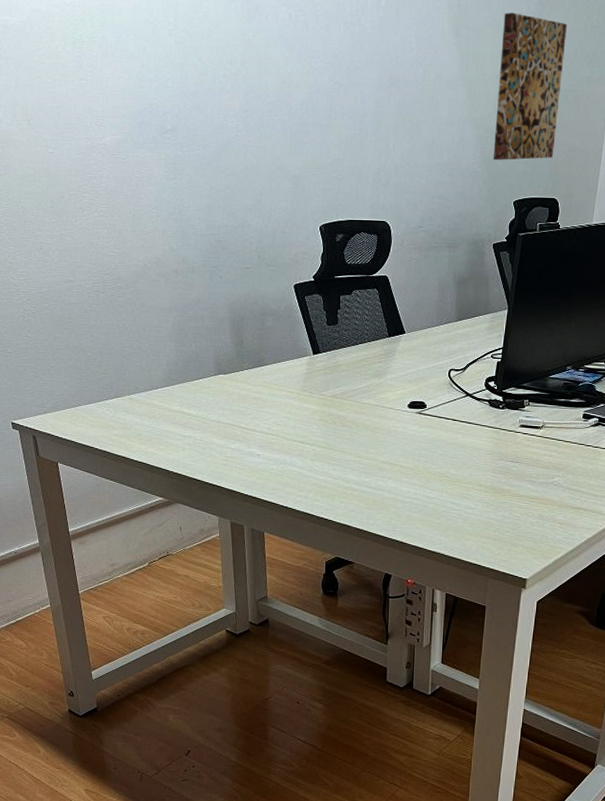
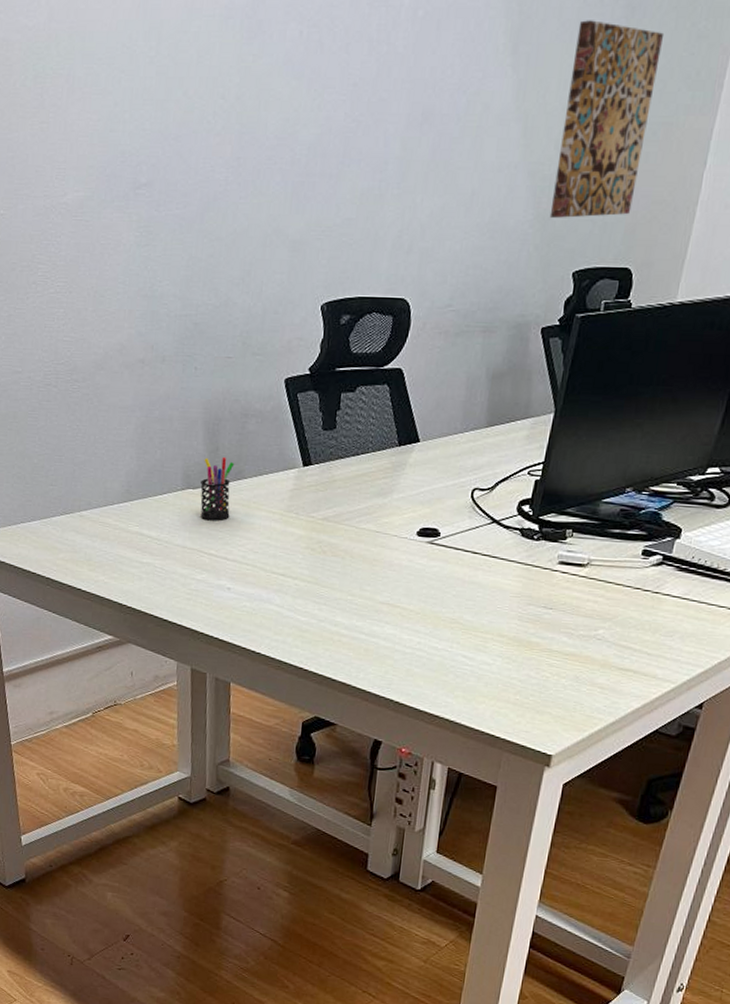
pen holder: none [230,348,257,399] -> present [200,456,235,520]

